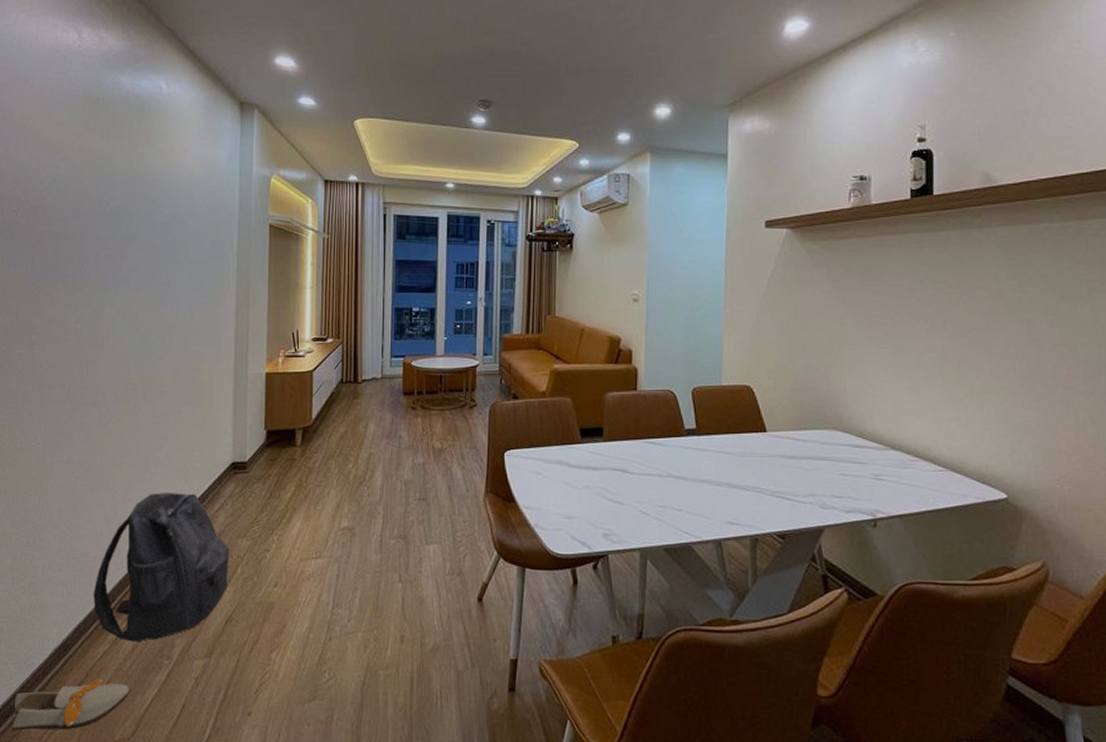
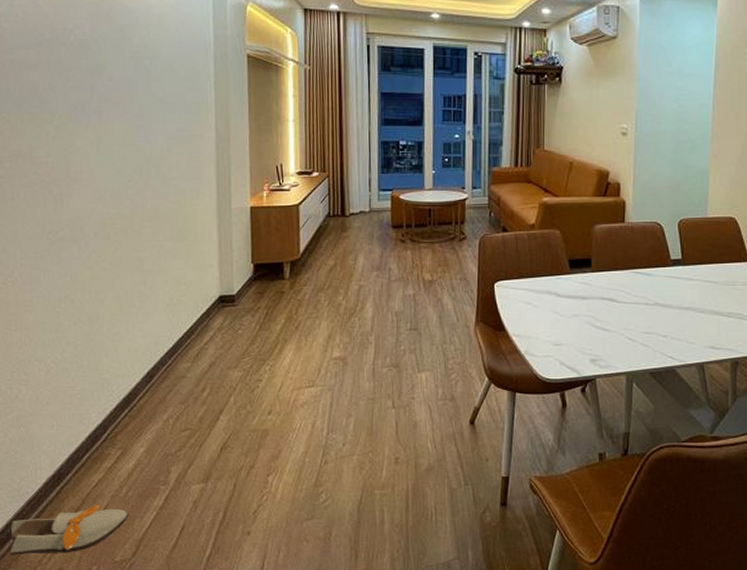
backpack: present [93,493,230,642] -> none [84,326,223,470]

